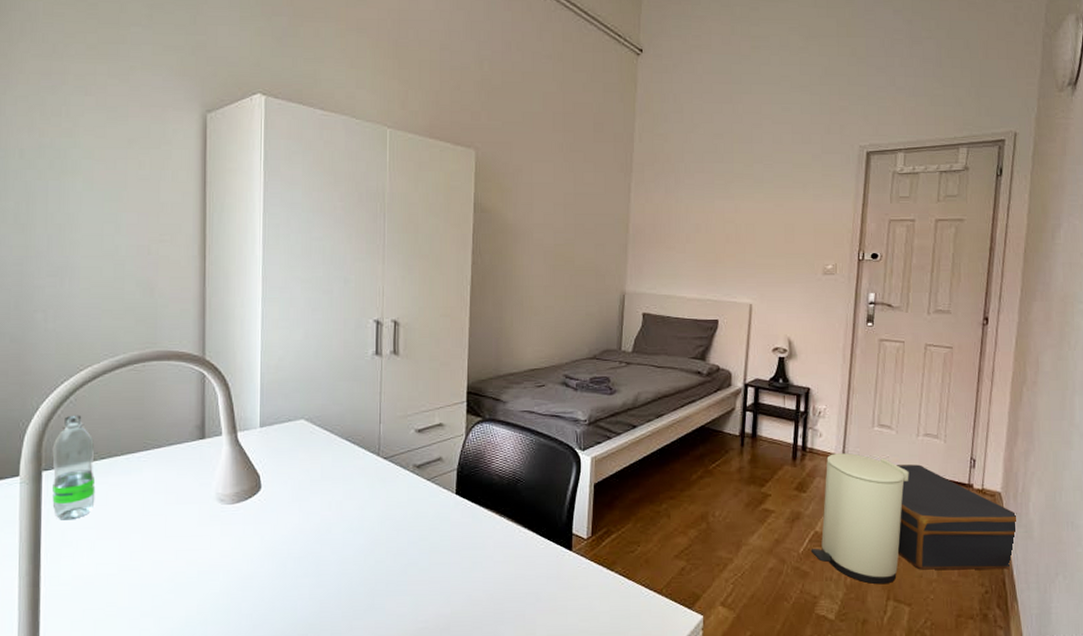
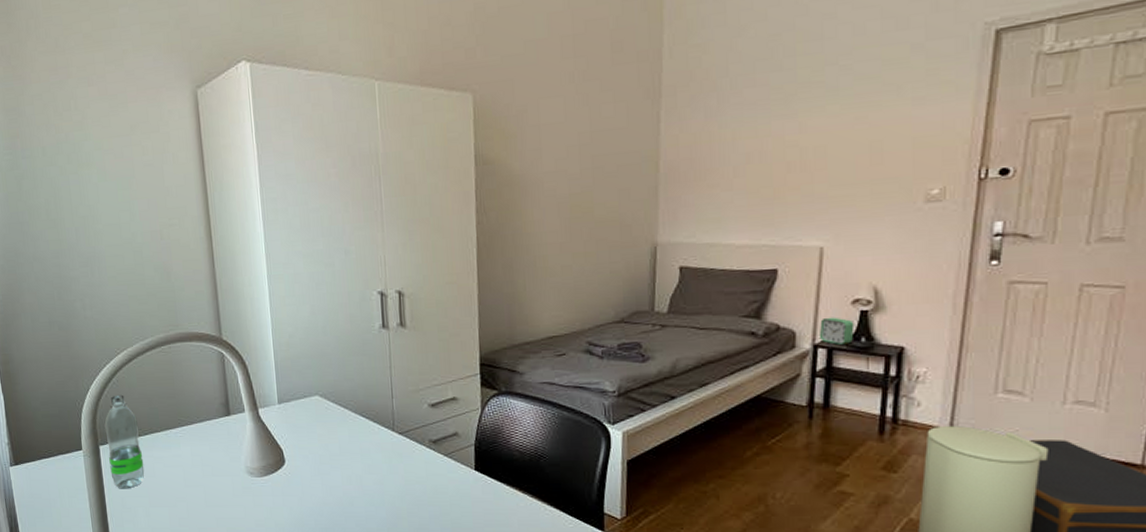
alarm clock: none [748,361,775,384] -> present [819,317,854,345]

